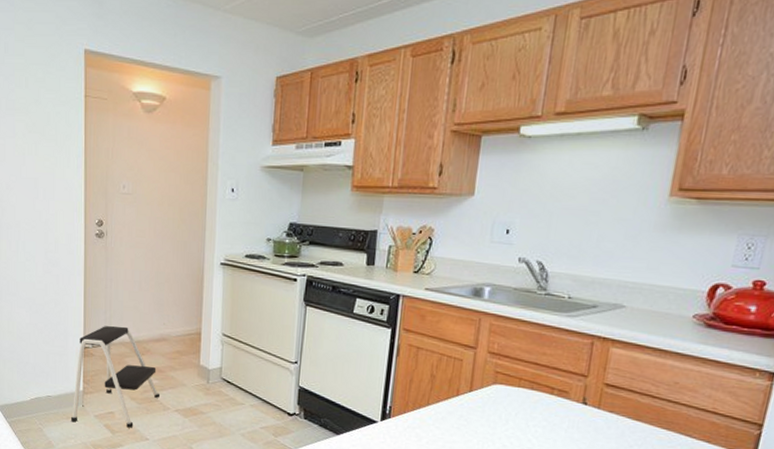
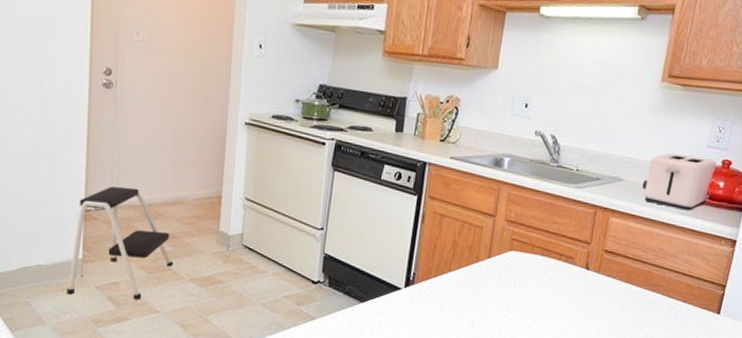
toaster: none [649,274,746,340] -> present [642,152,717,211]

